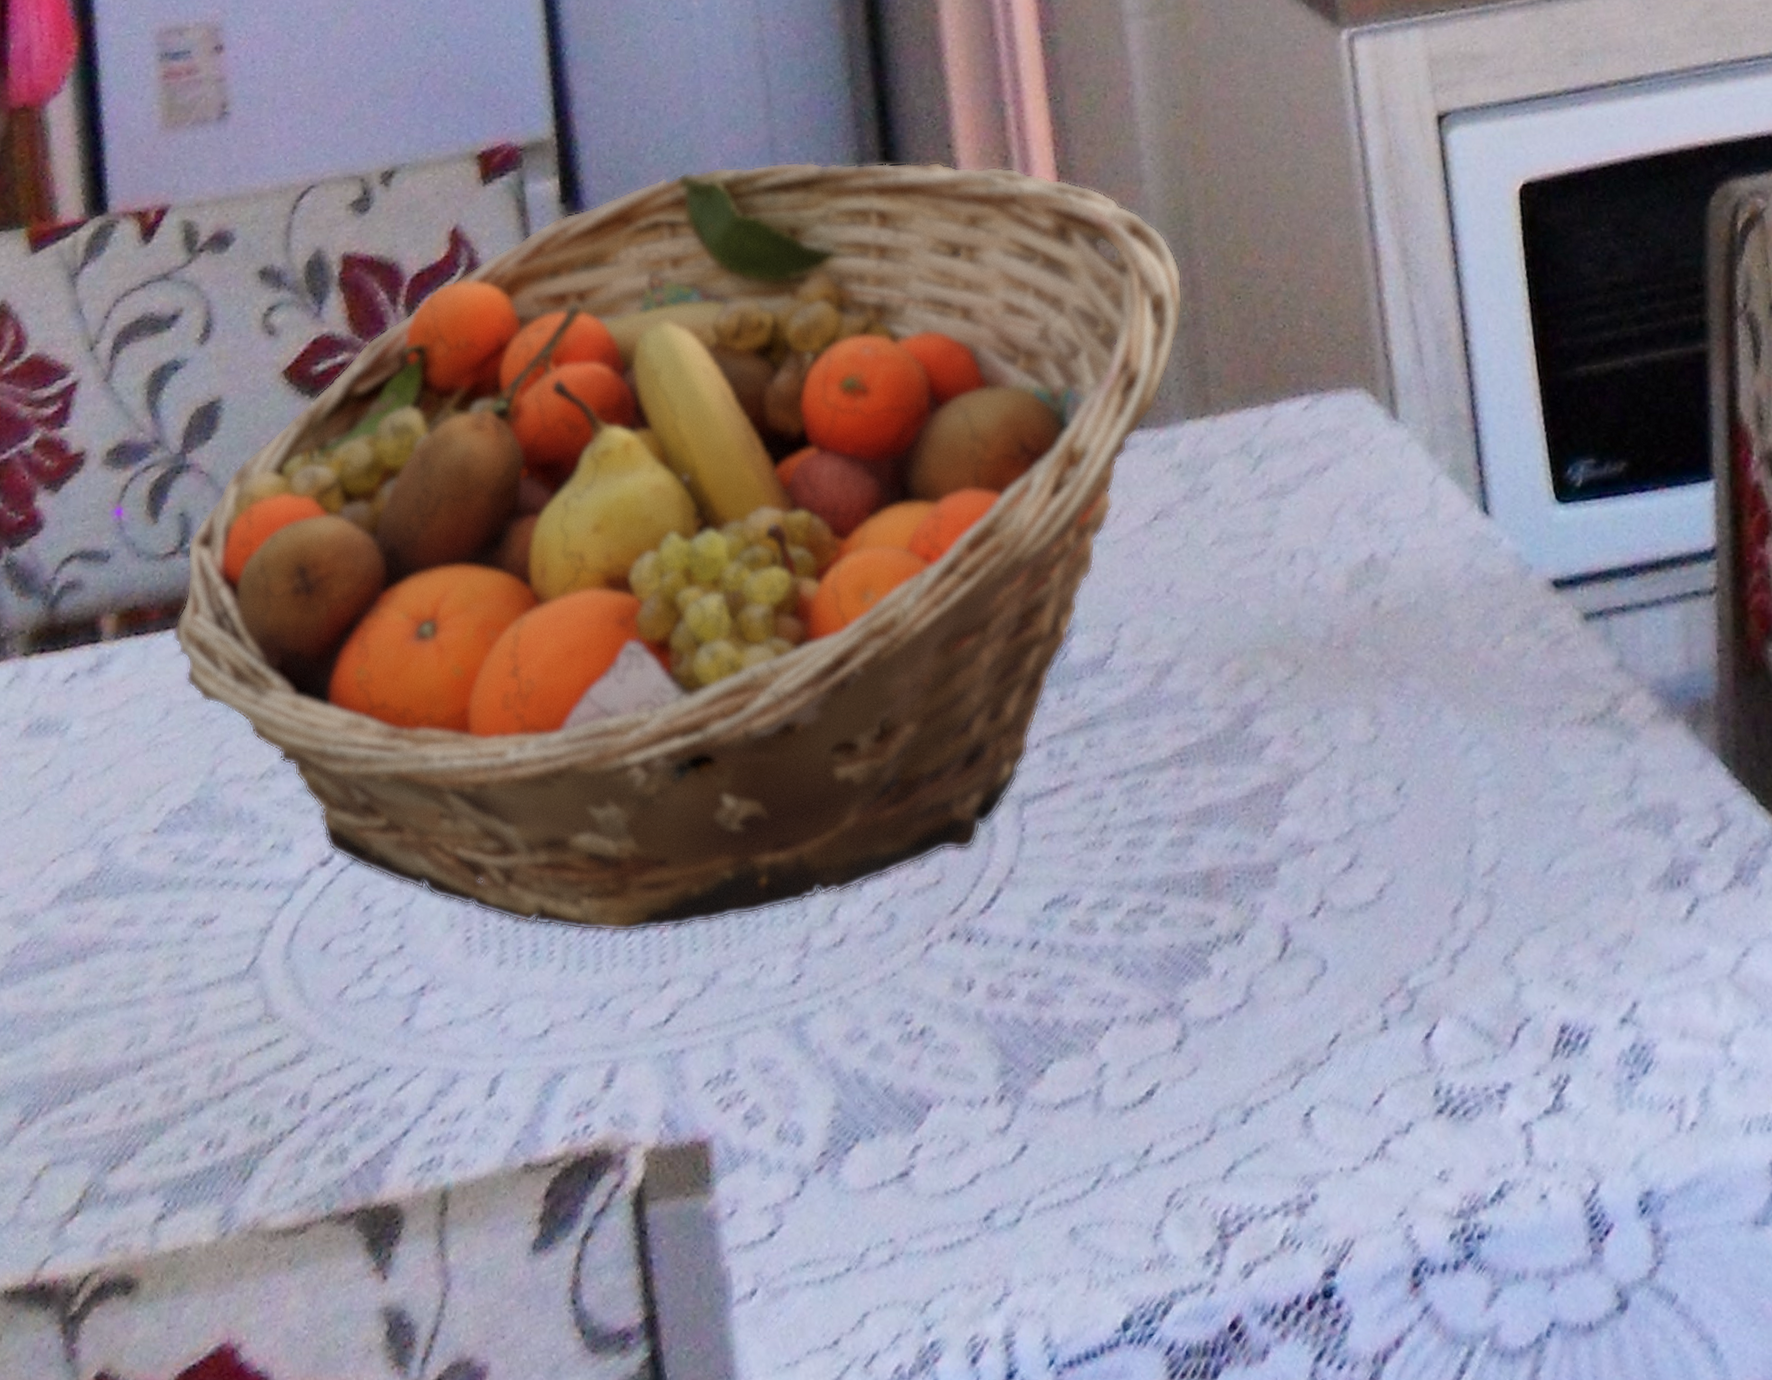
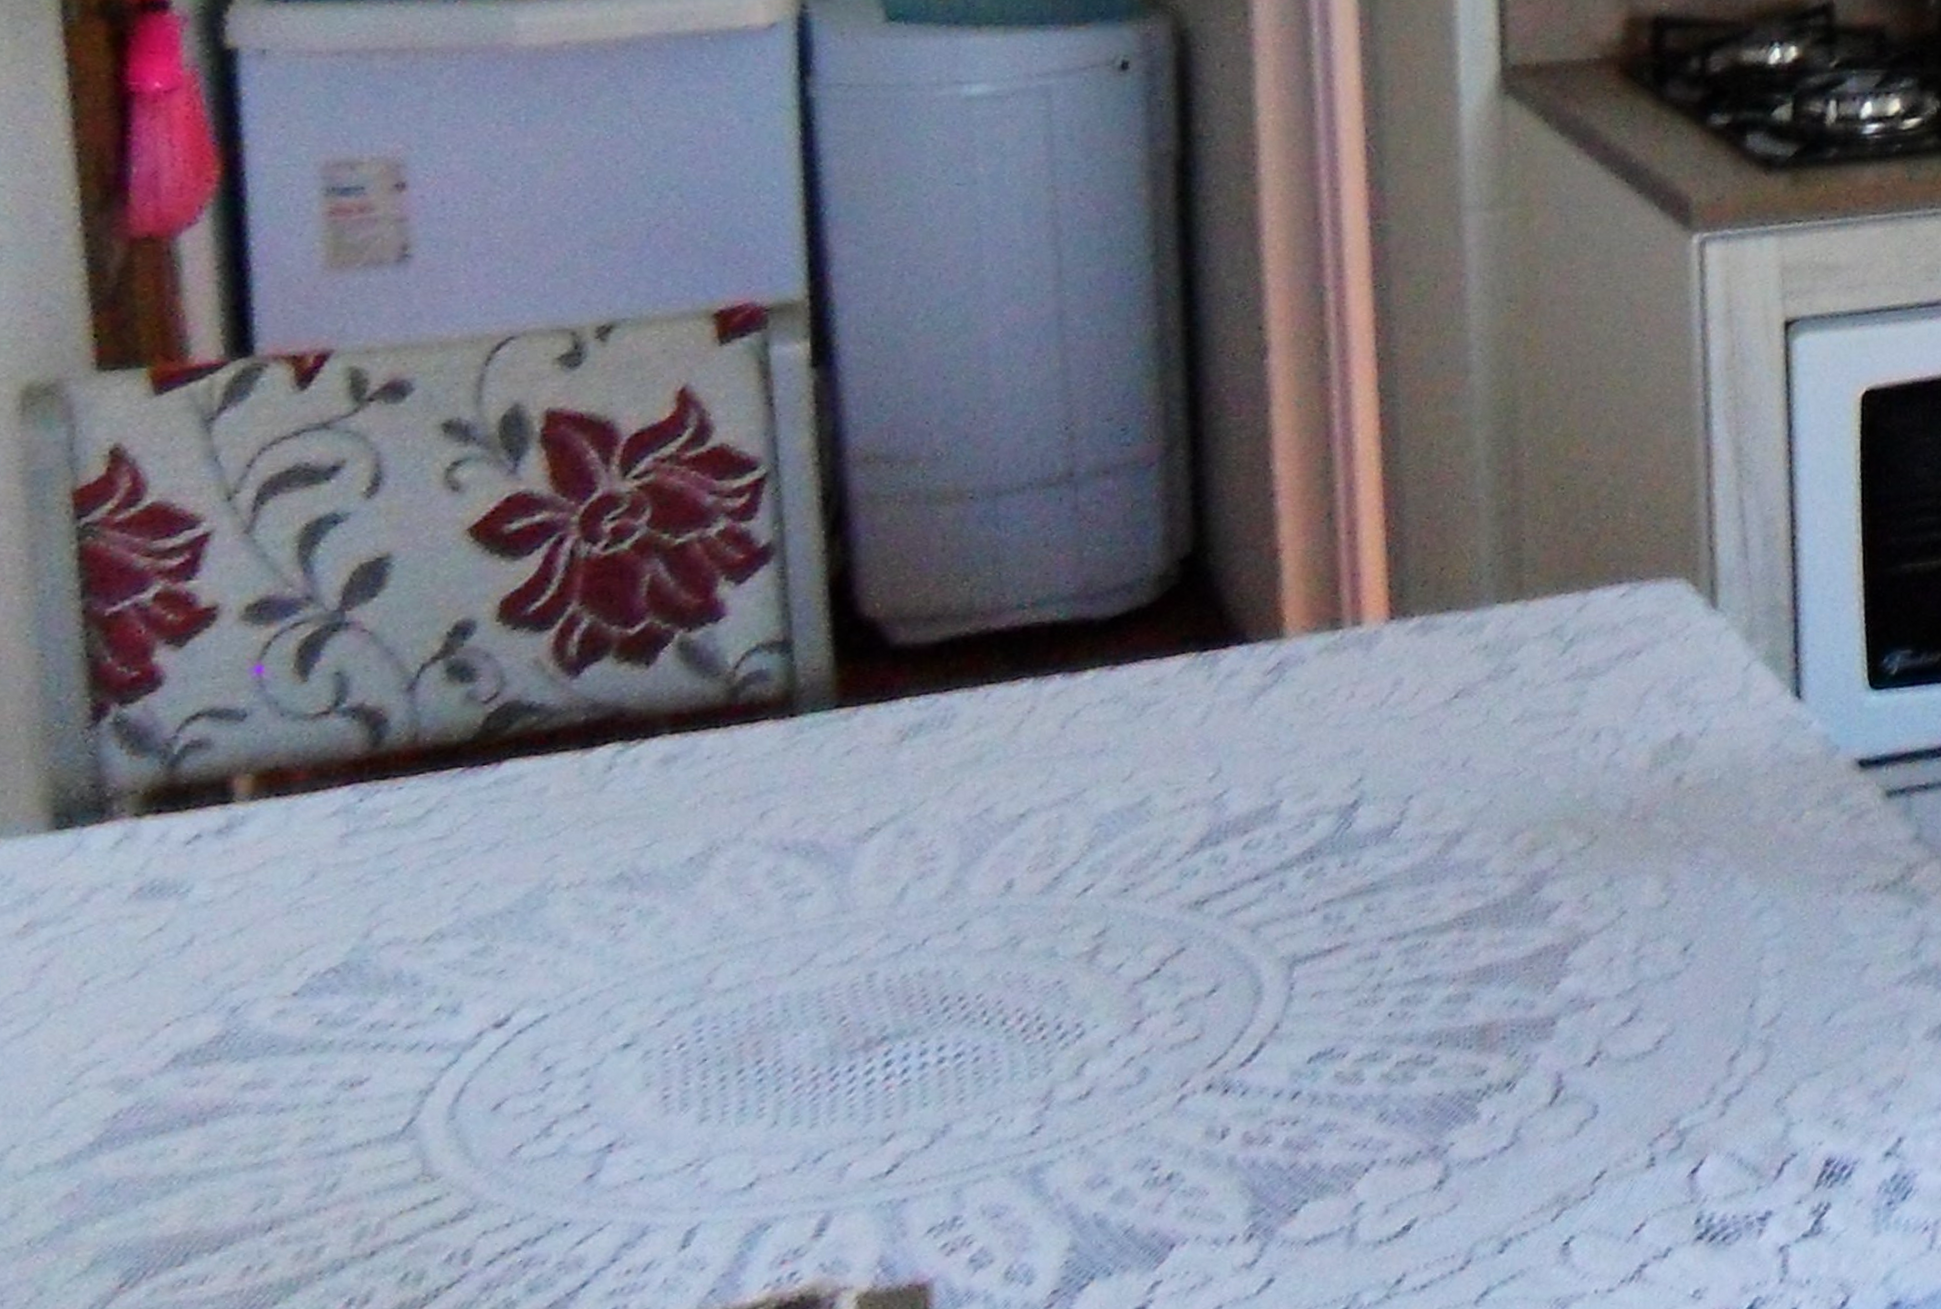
fruit basket: present [173,161,1183,933] -> none [323,336,1504,1089]

